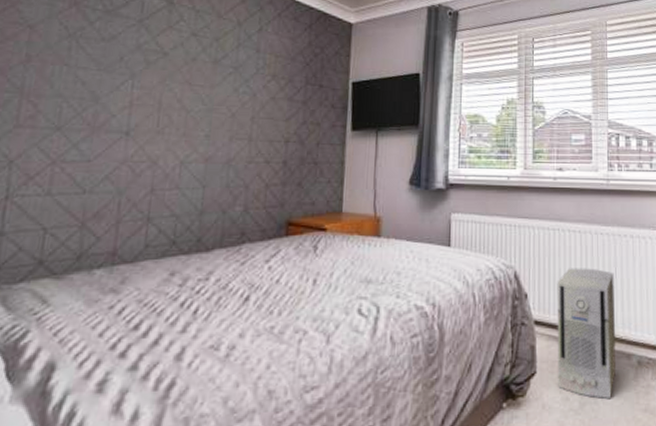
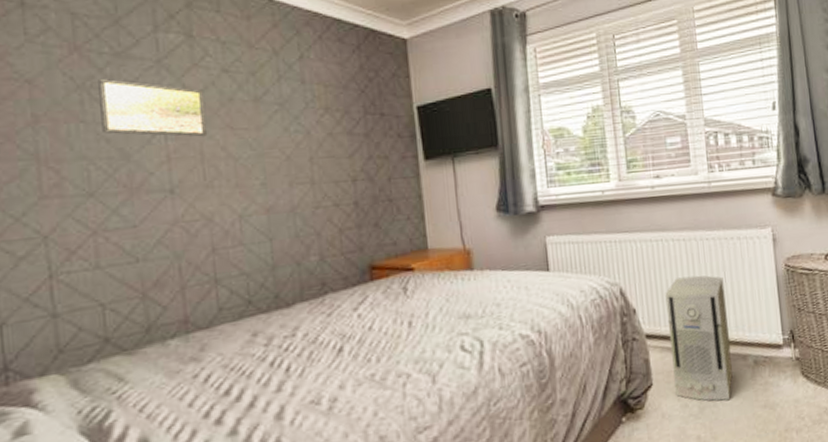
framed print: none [81,30,173,89] -> present [98,78,208,137]

